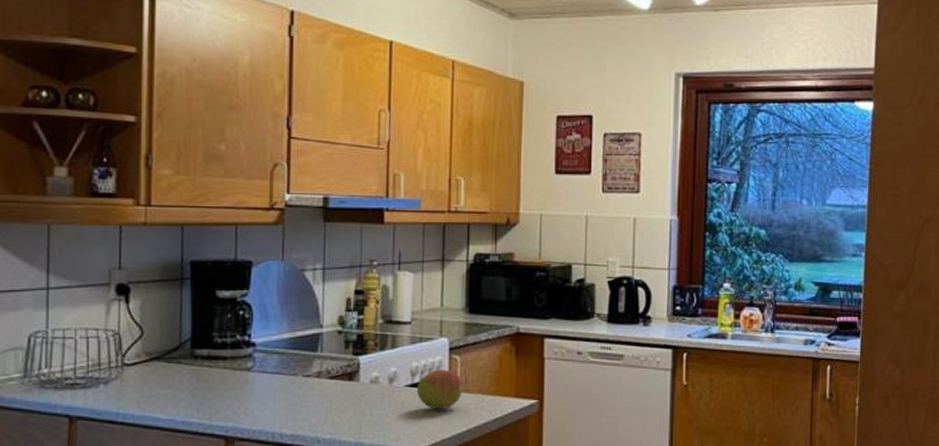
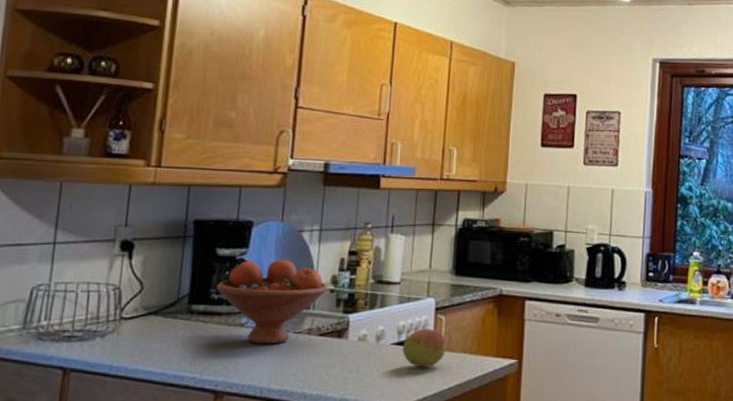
fruit bowl: none [218,300,336,388] -> present [216,259,328,344]

